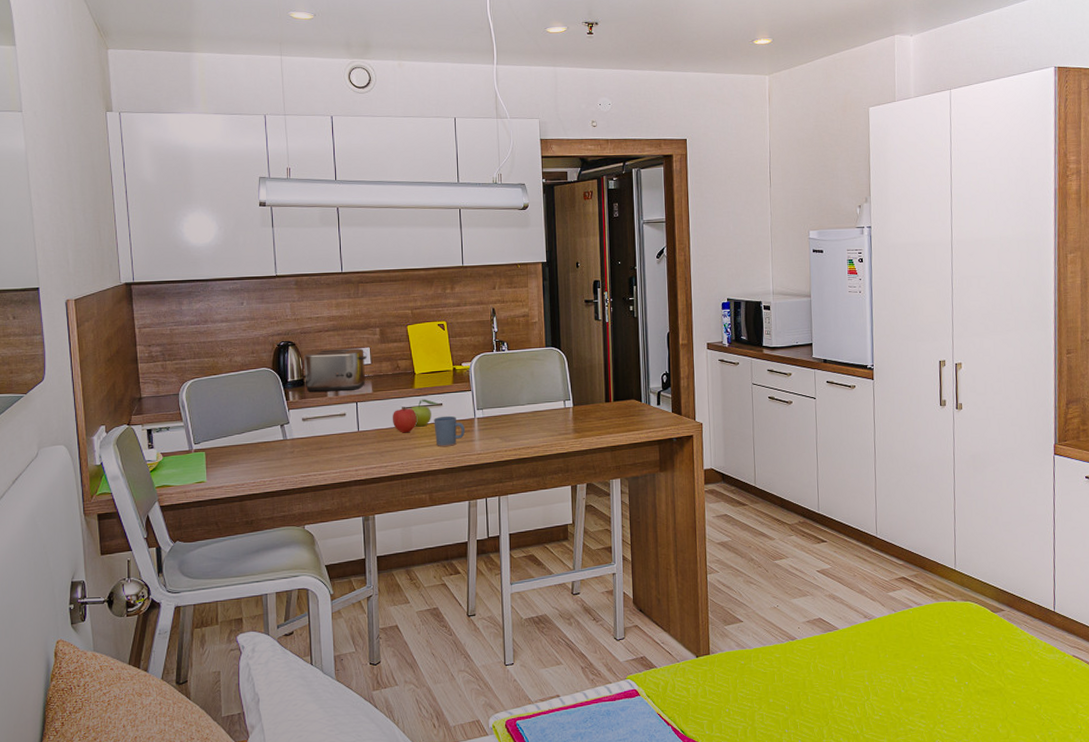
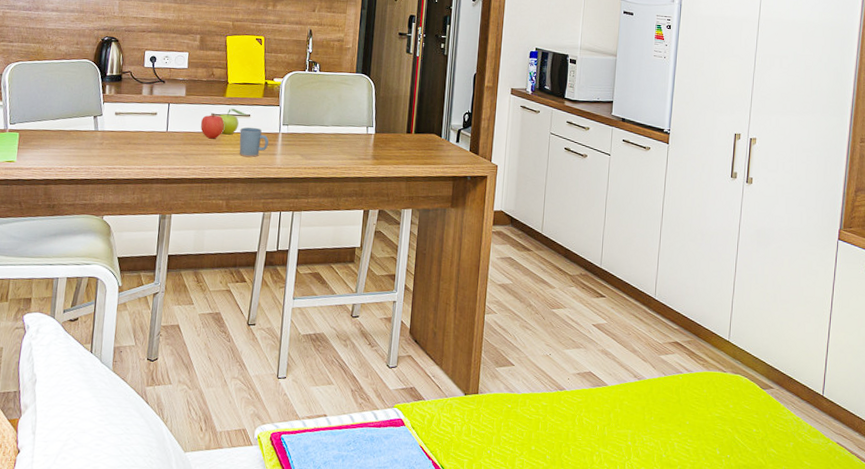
toaster: present [303,348,367,392] -> none [123,48,184,92]

